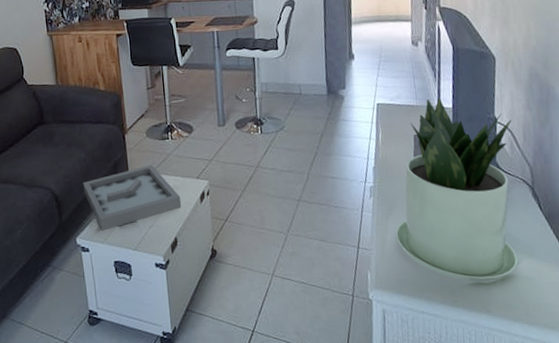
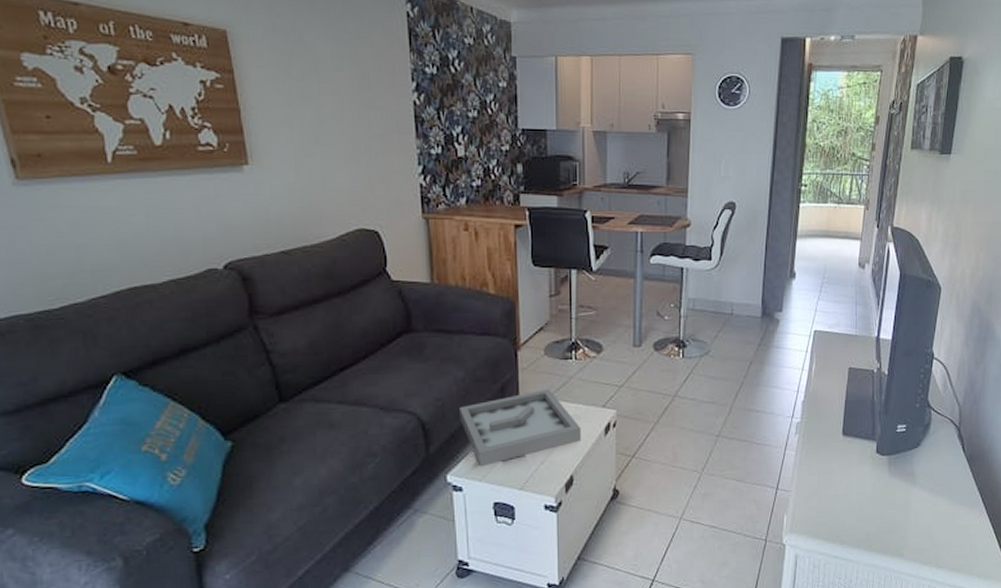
planter: present [395,97,518,282] -> none [817,328,949,525]

